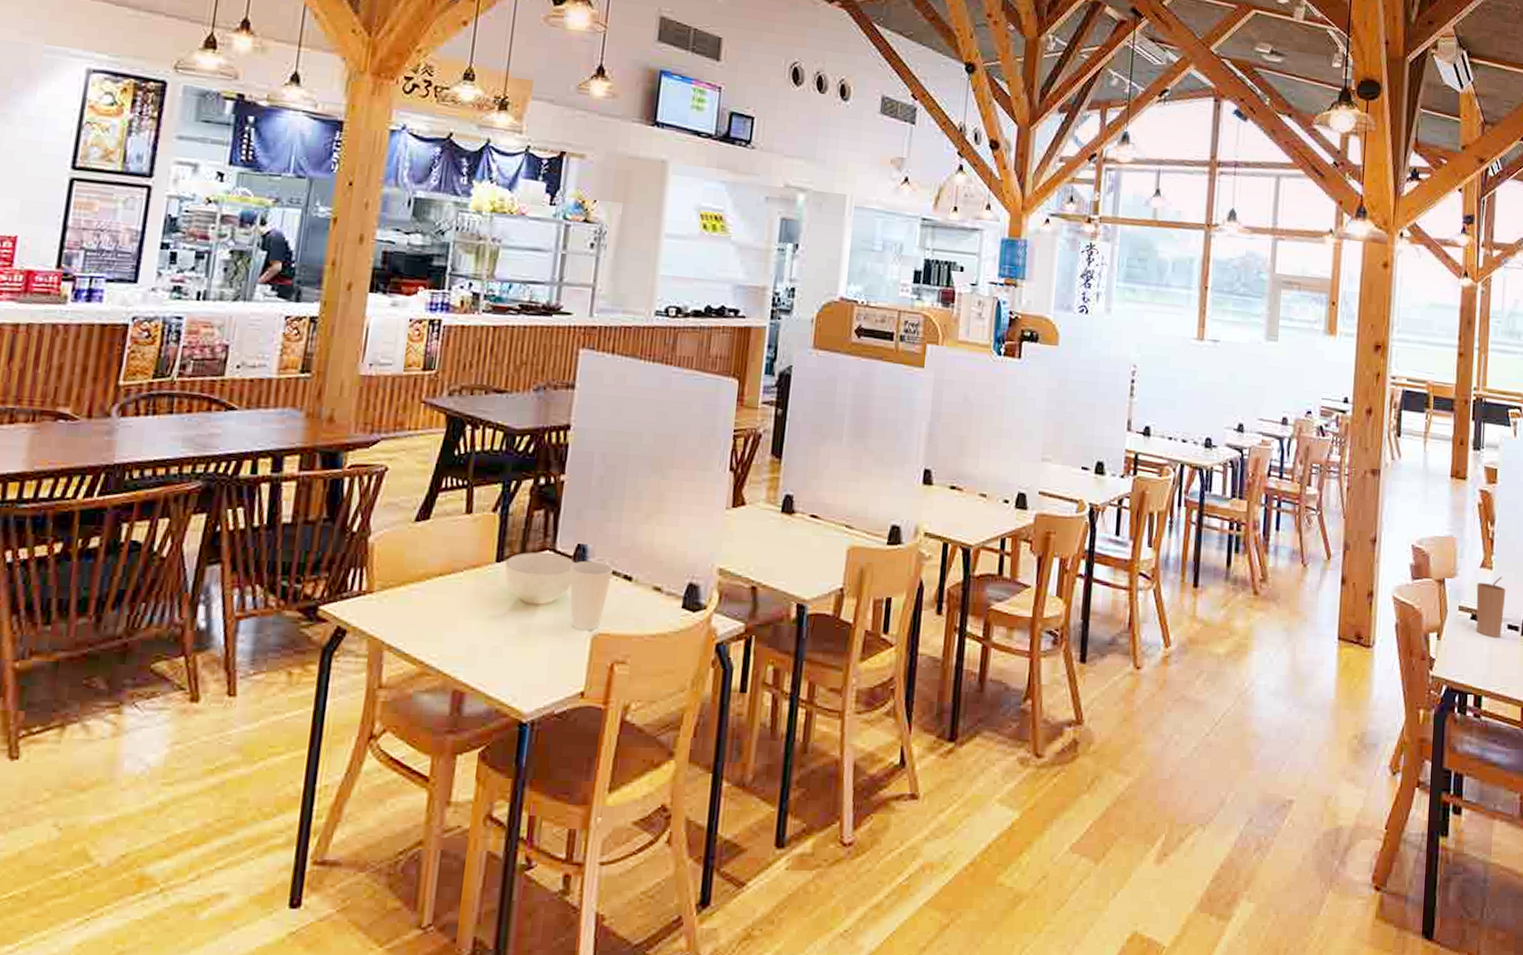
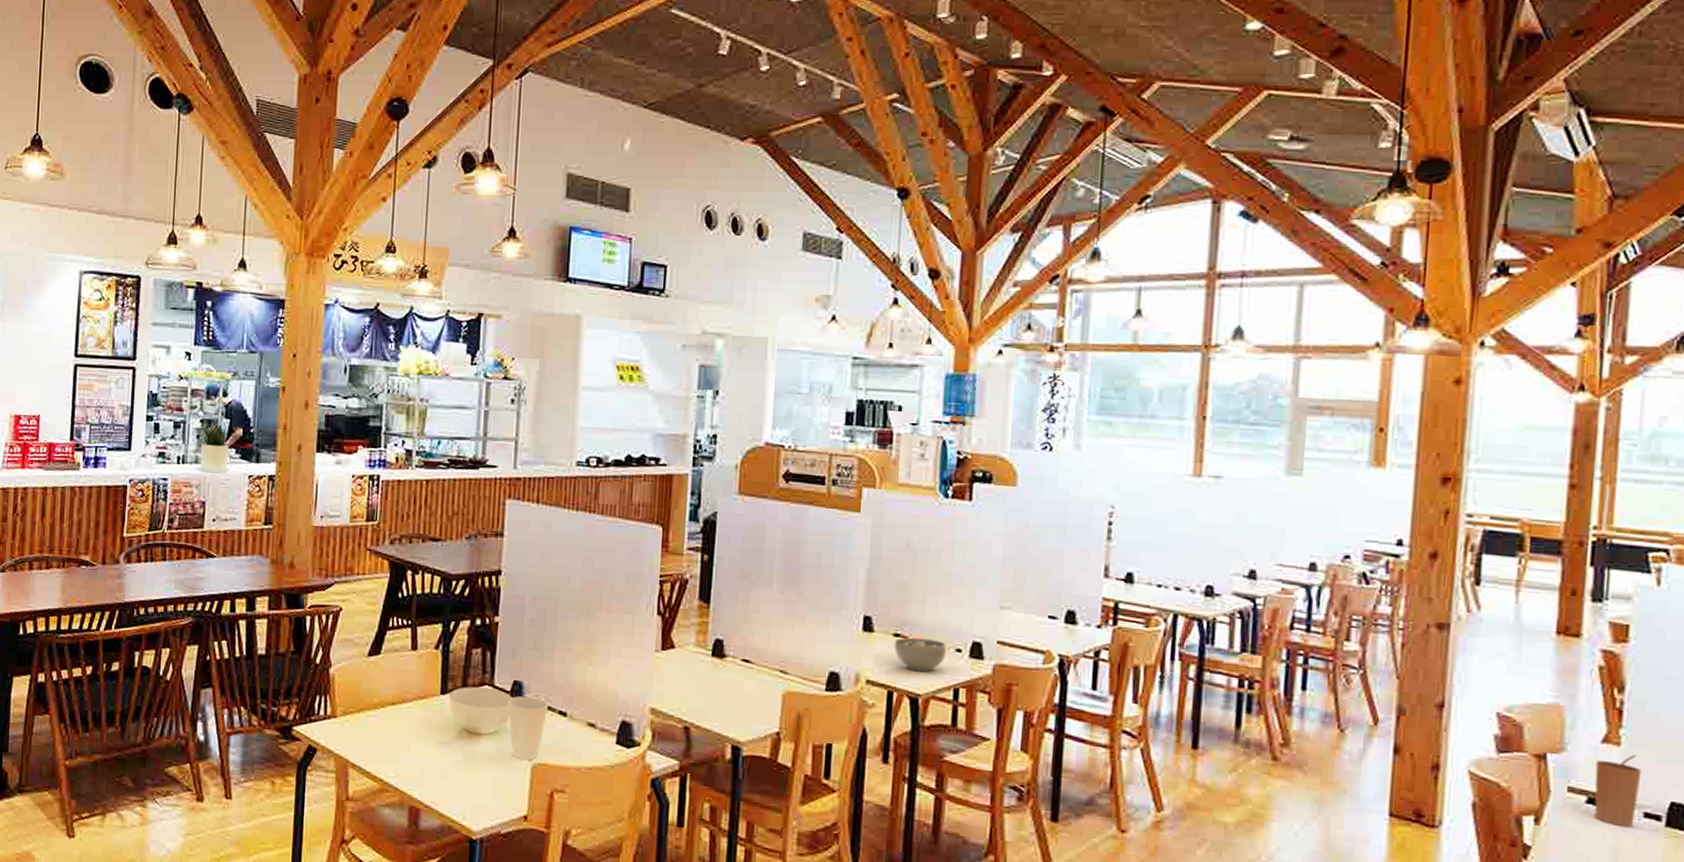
planter: none [221,255,264,314] -> present [197,423,230,474]
soup bowl: none [949,489,996,523] -> present [893,637,946,672]

